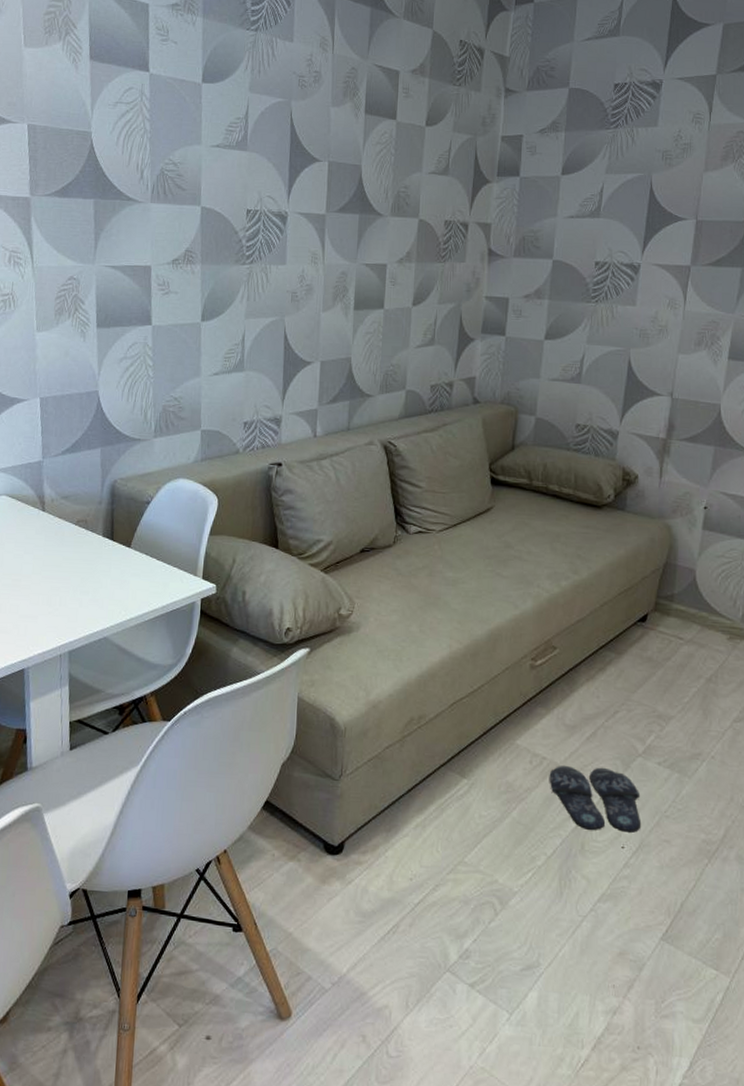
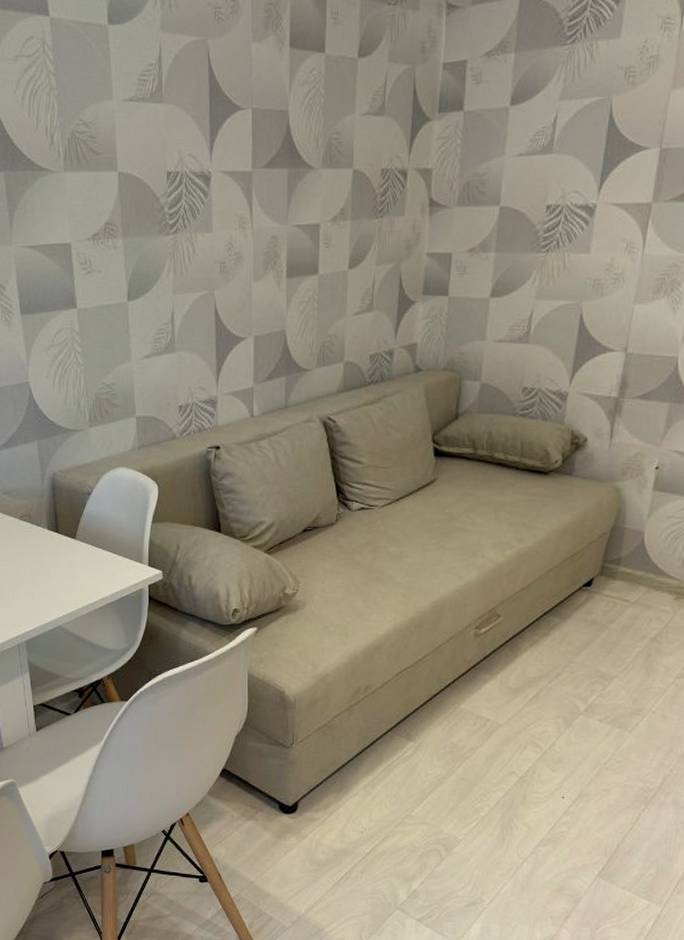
slippers: present [549,765,642,833] -> none [492,725,582,784]

